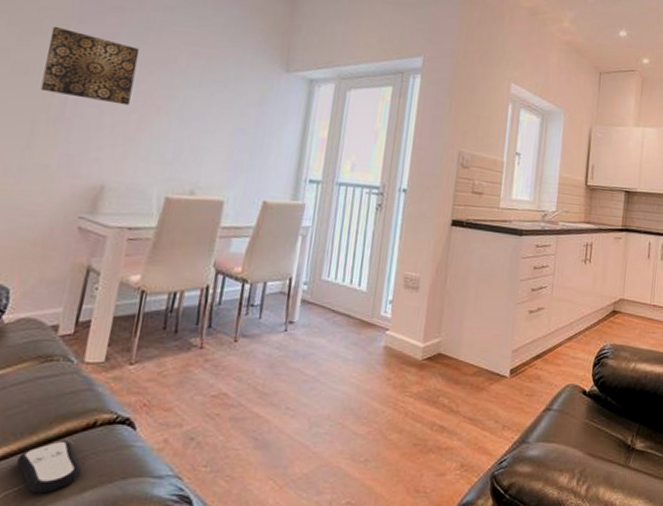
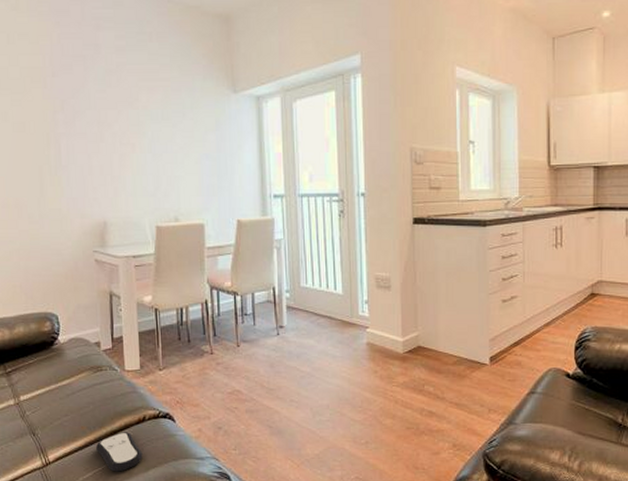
wall art: present [40,26,140,106] -> none [34,83,109,147]

